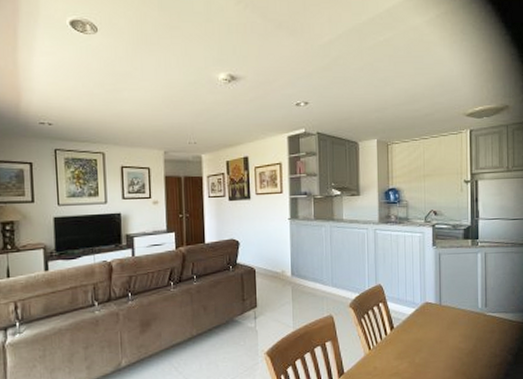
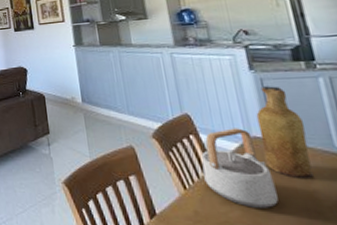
teapot: none [385,296,435,361] -> present [201,128,278,210]
vase: none [431,260,463,334] -> present [256,86,314,180]

